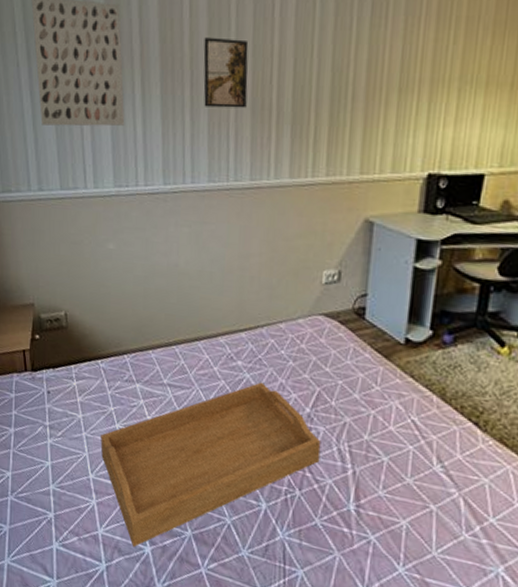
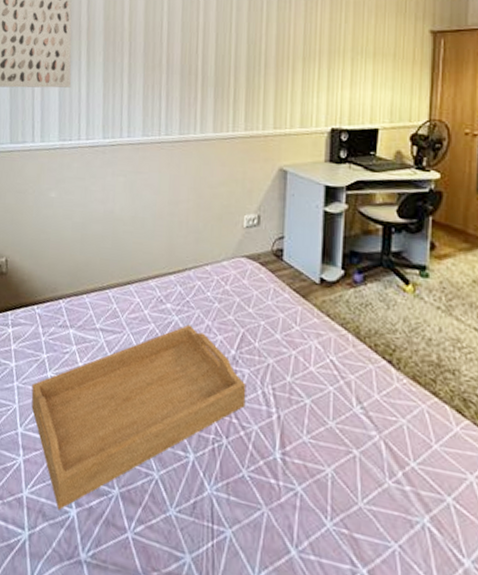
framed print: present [203,37,249,108] -> none [140,16,178,73]

